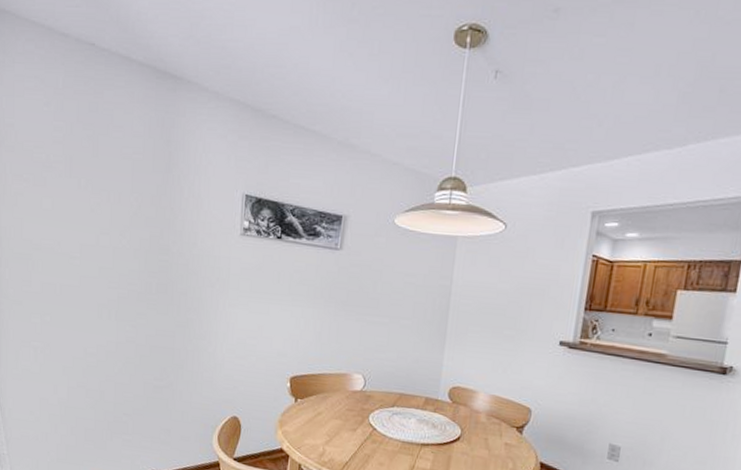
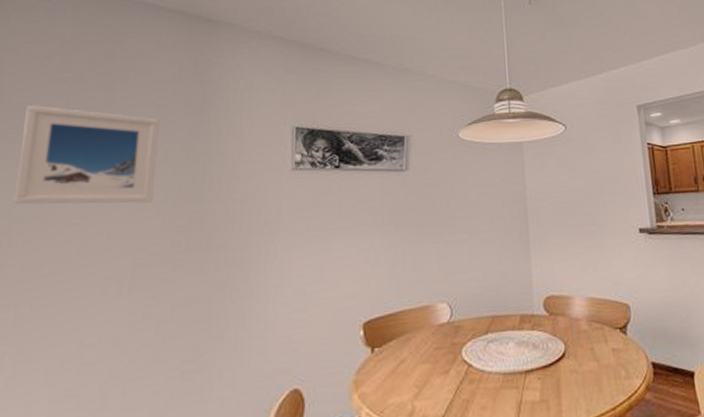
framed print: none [32,150,134,248] -> present [13,105,160,205]

